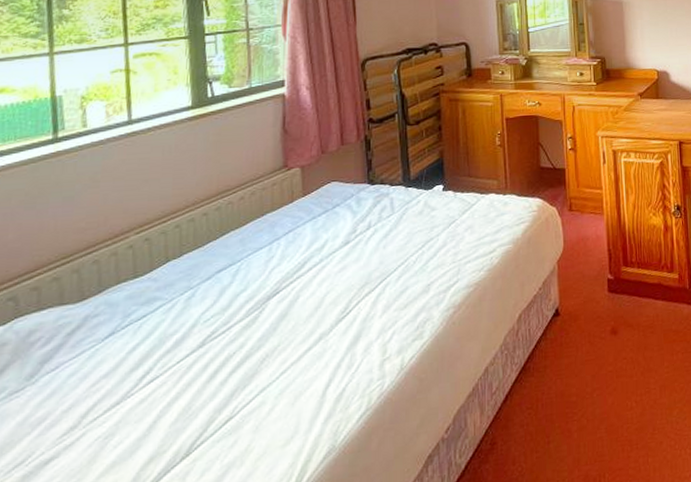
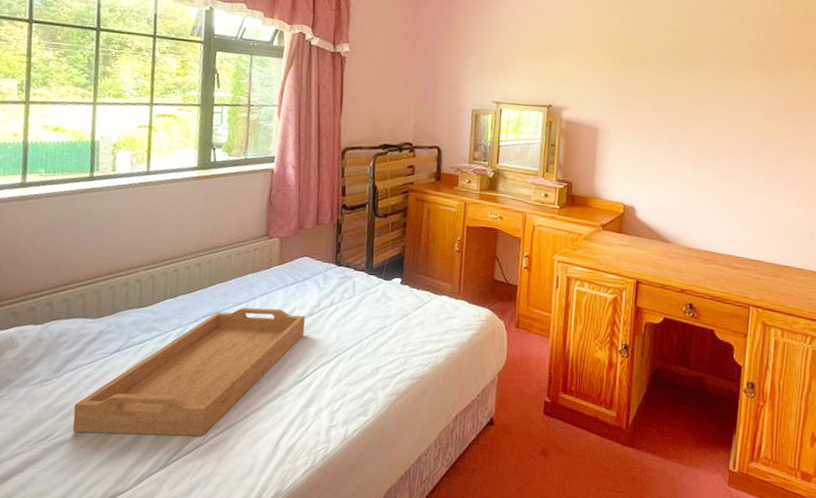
serving tray: none [58,244,341,446] -> present [73,307,306,437]

